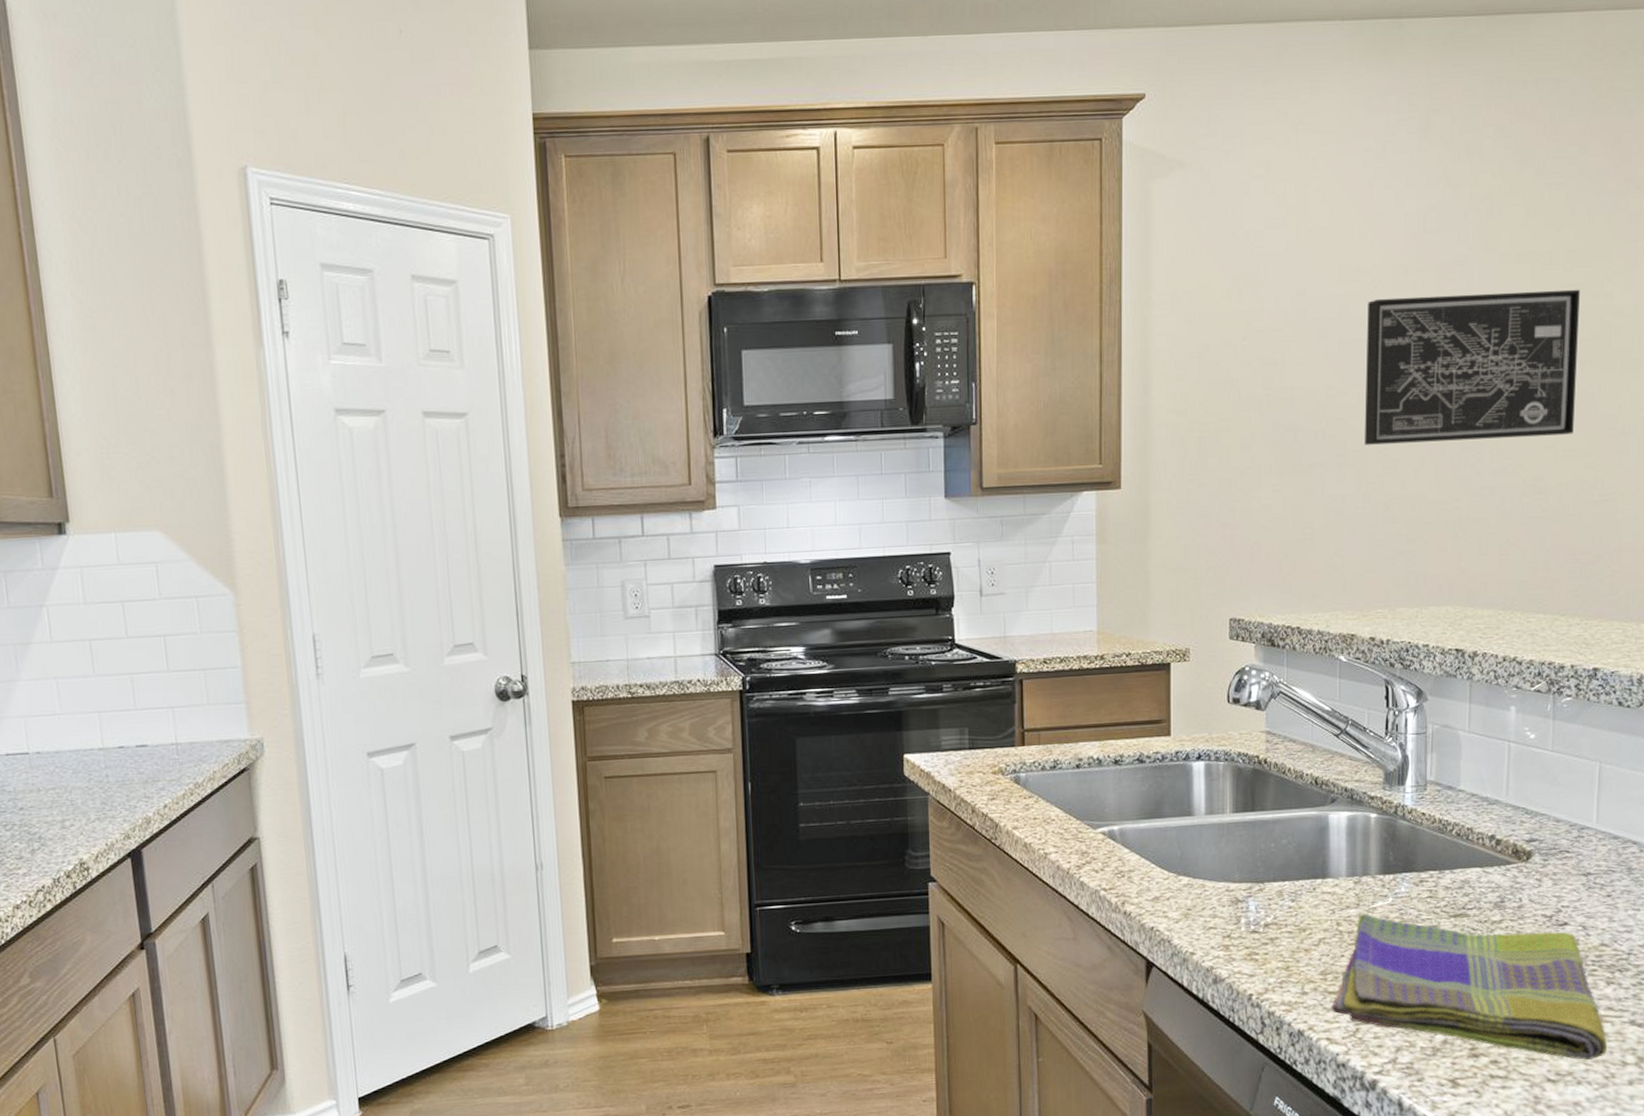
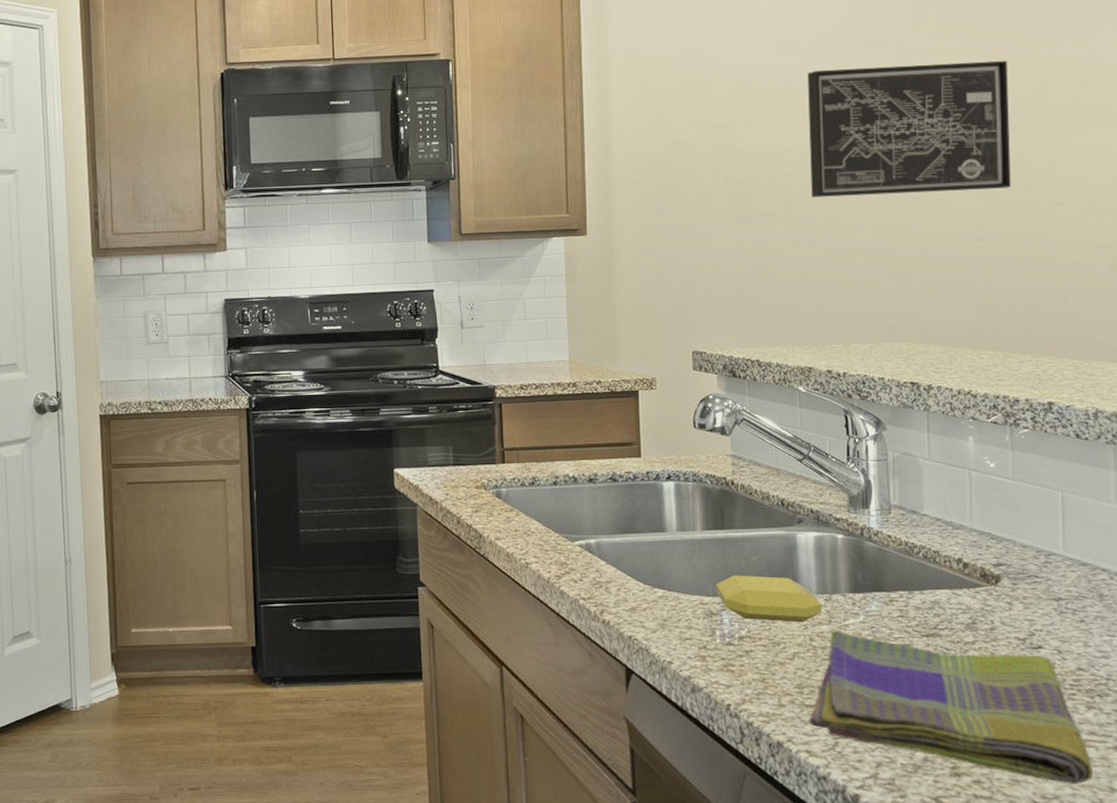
soap bar: none [1243,859,1351,907] -> present [716,575,822,623]

